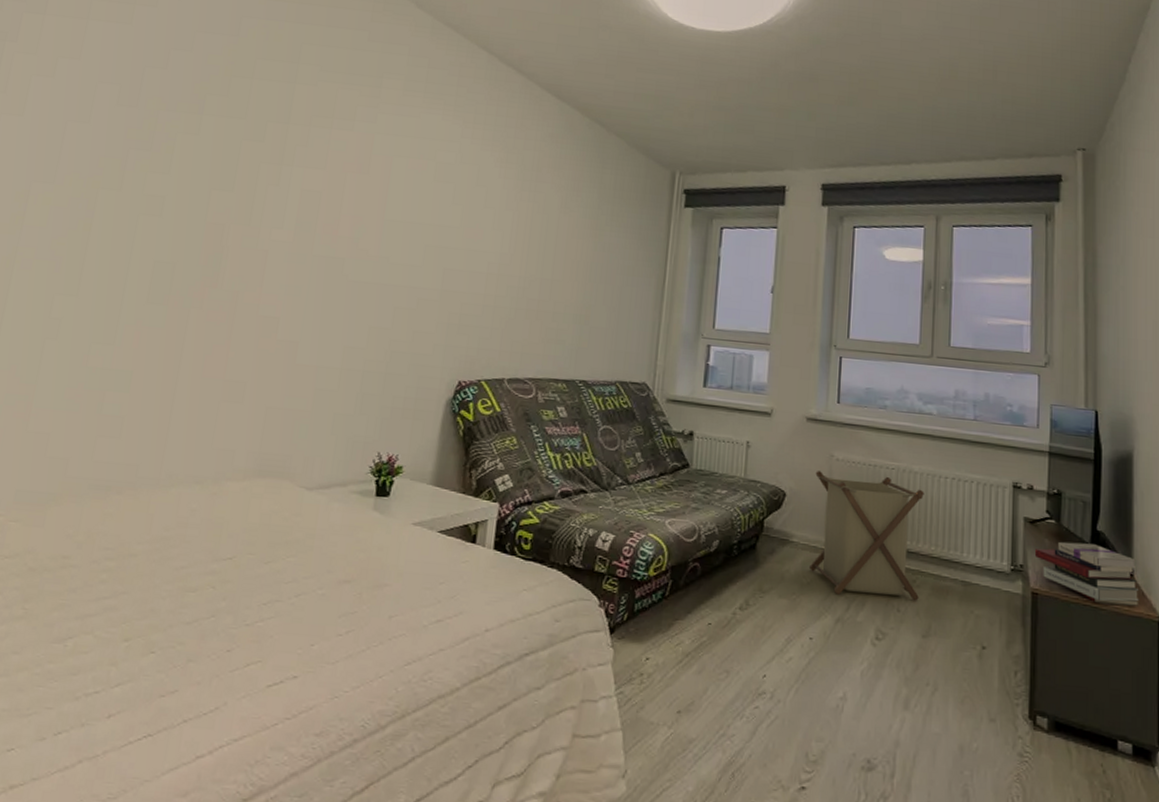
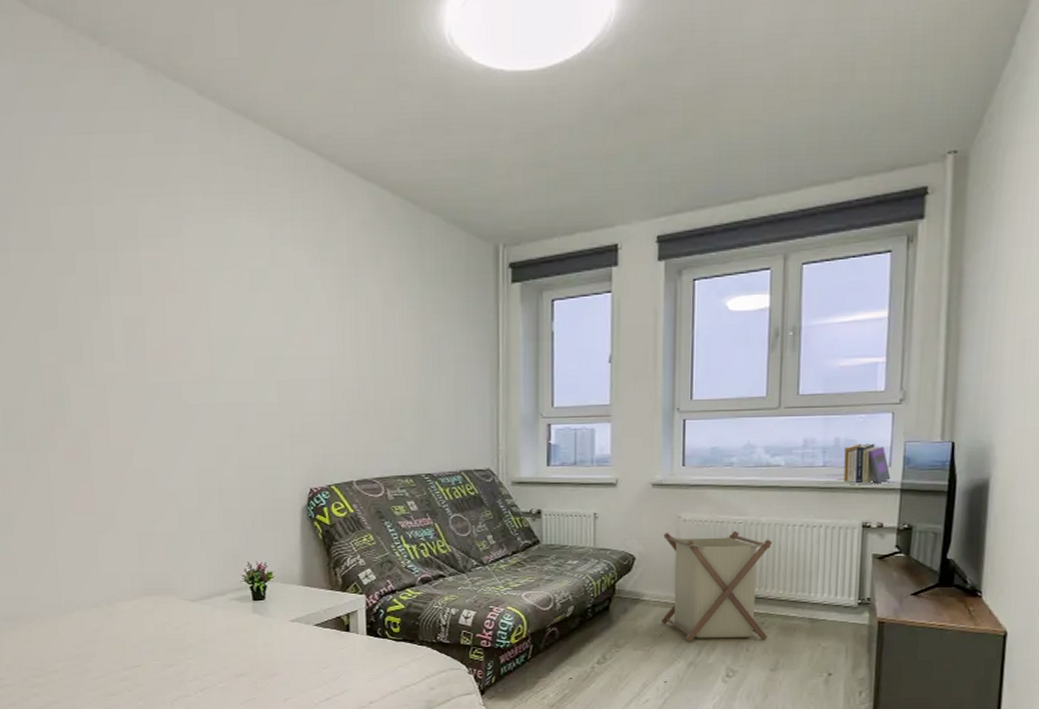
books: none [993,401,1039,445] -> present [843,443,891,485]
books: present [1034,541,1139,606] -> none [882,572,987,625]

